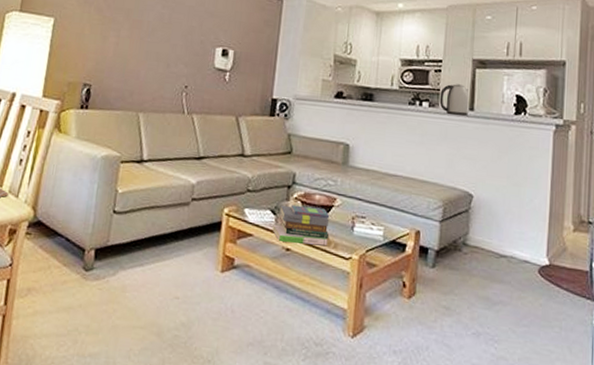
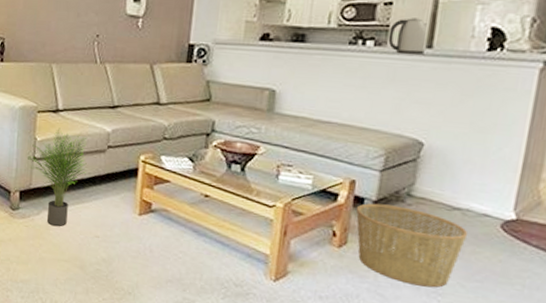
potted plant: none [107,179,170,288] -> present [28,127,87,227]
books: present [272,204,330,246] -> none [190,152,253,194]
basket: none [421,253,514,335] -> present [355,203,468,288]

